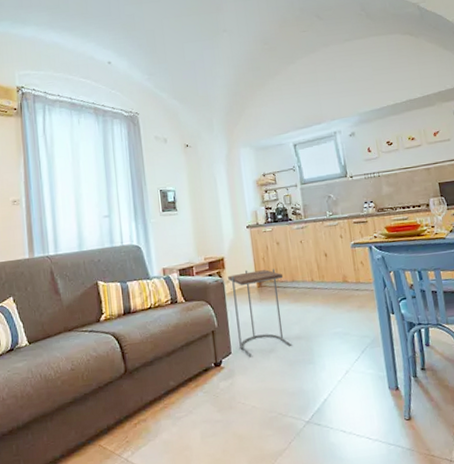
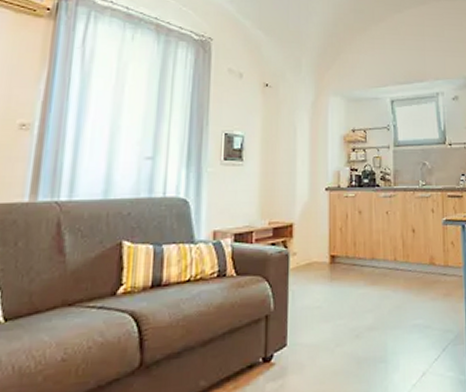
side table: present [228,269,292,357] -> none [295,241,363,352]

